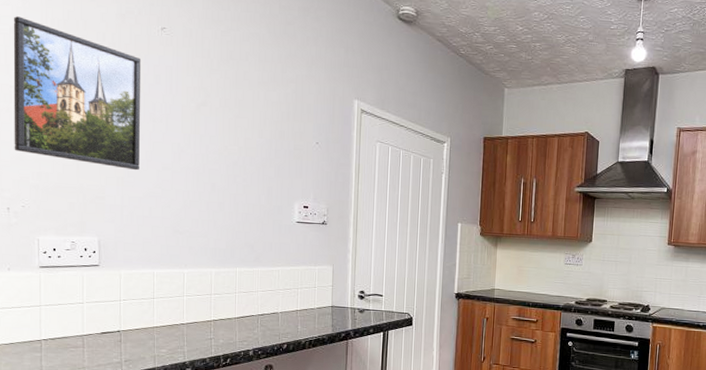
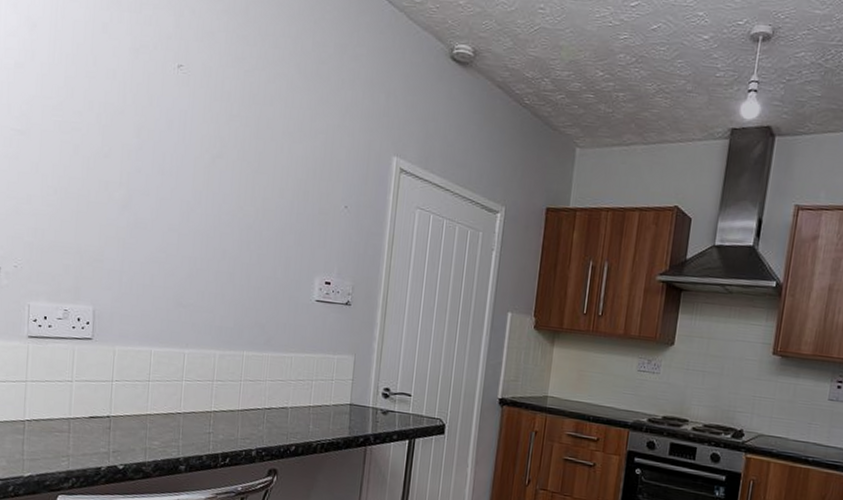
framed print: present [13,16,142,171] -> none [10,49,154,231]

